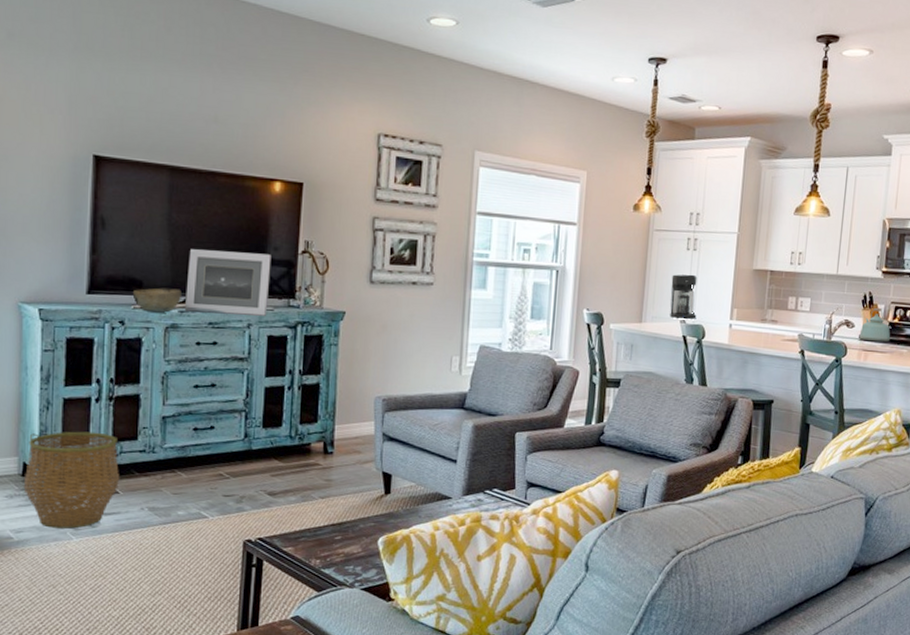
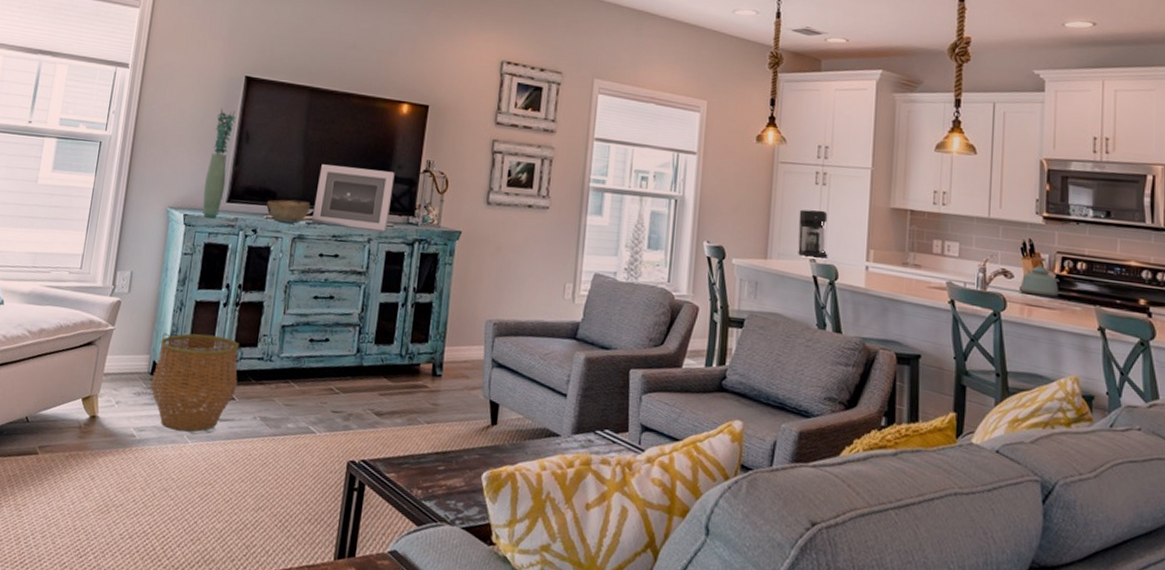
vase: none [59,192,87,313] -> present [202,109,236,220]

